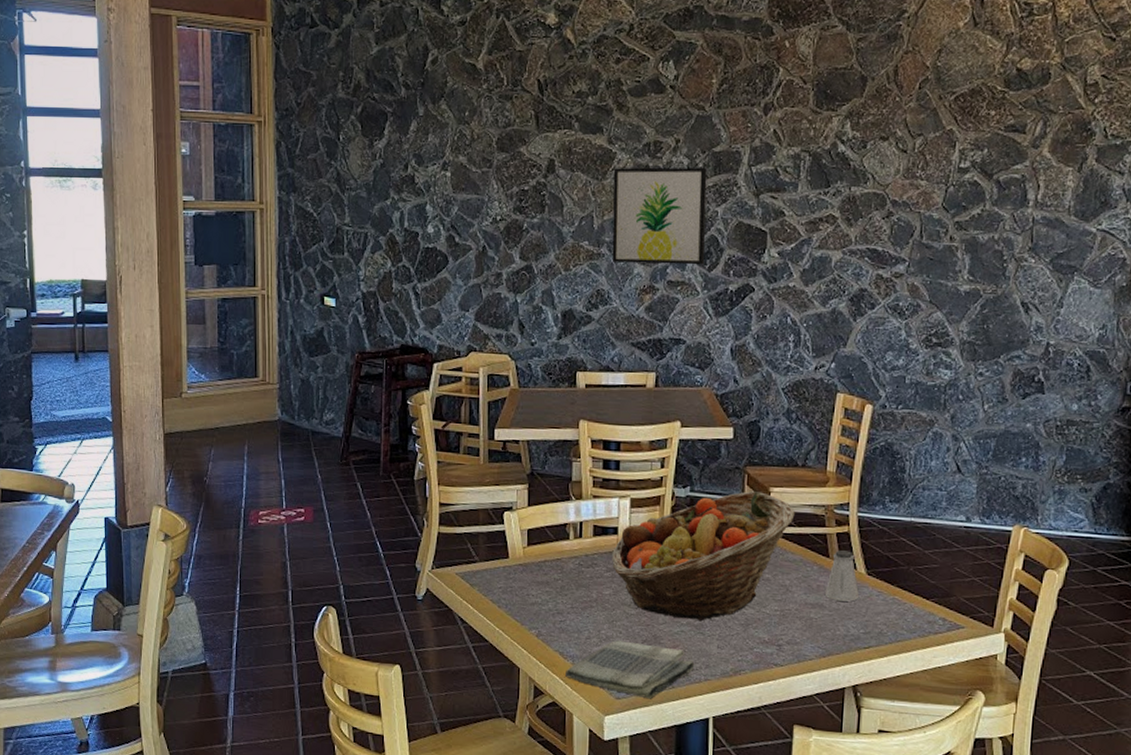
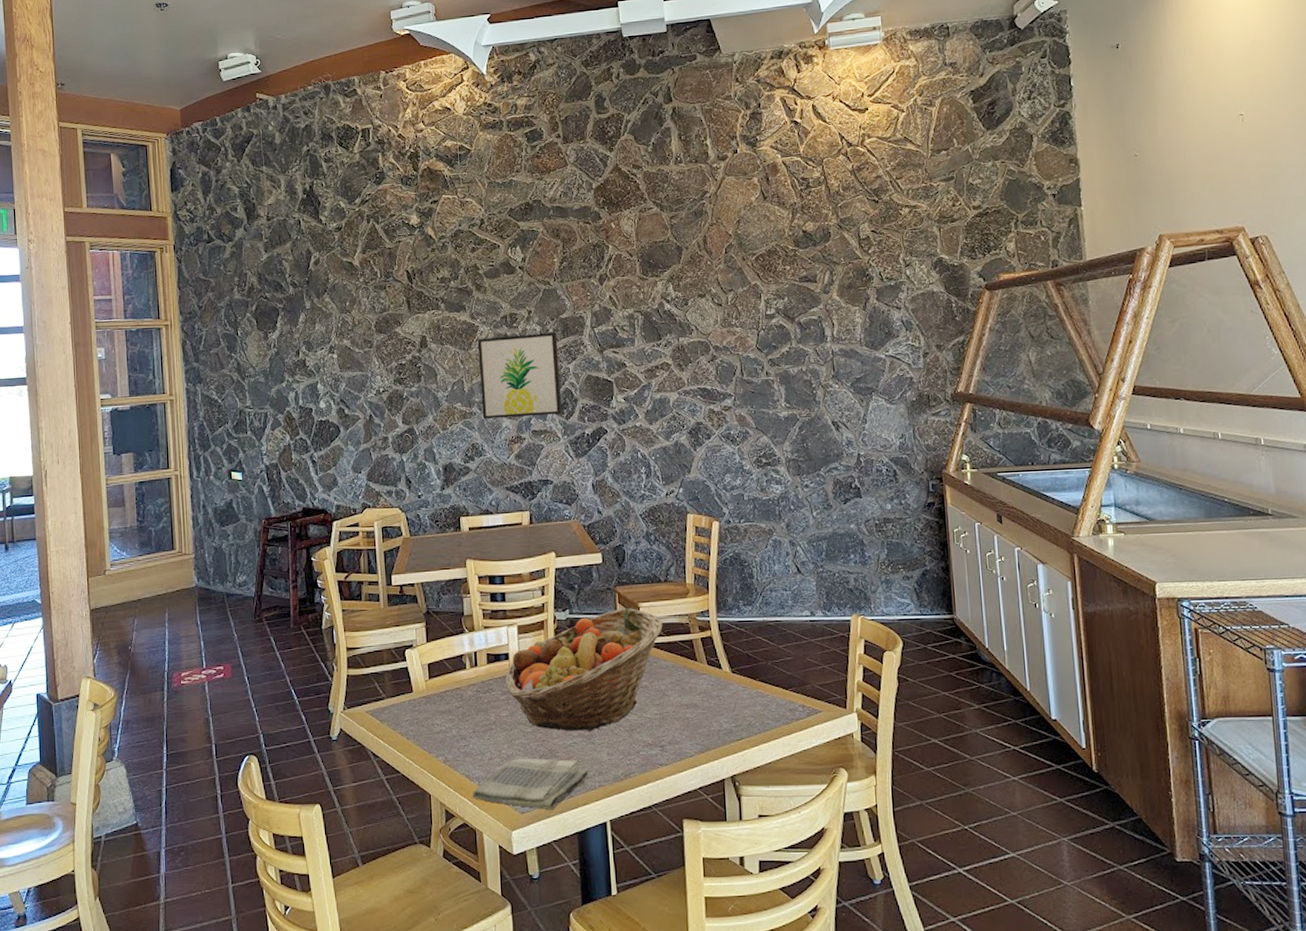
saltshaker: present [824,550,860,602] -> none [697,653,728,700]

